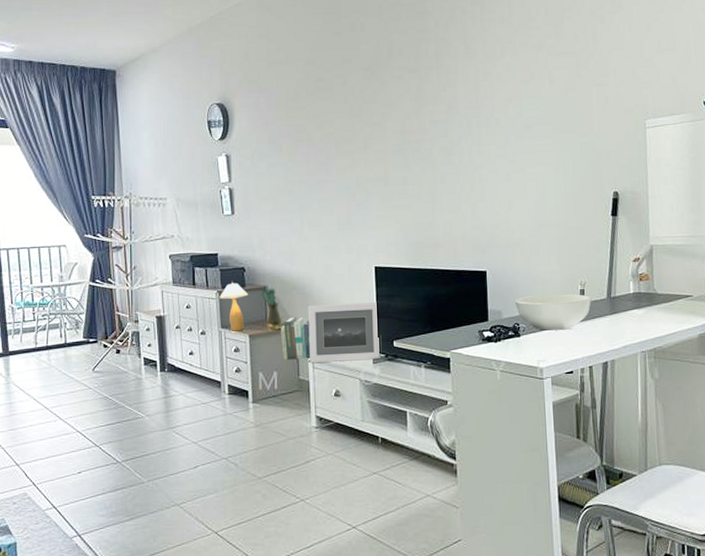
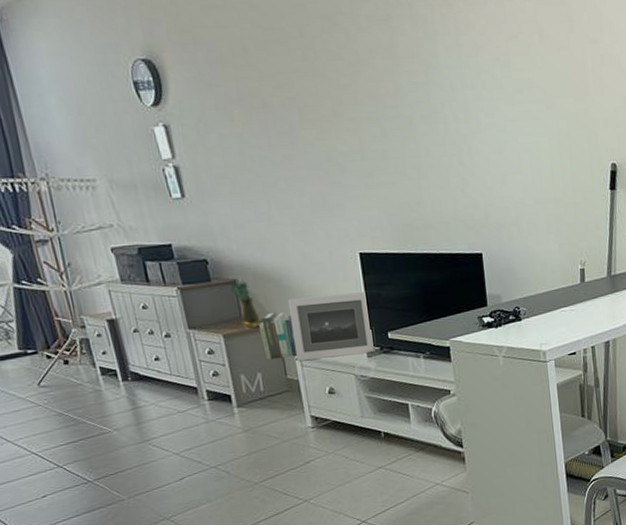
table lamp: present [219,280,249,331] -> none [181,275,217,332]
bowl: present [514,293,592,331] -> none [513,274,593,313]

